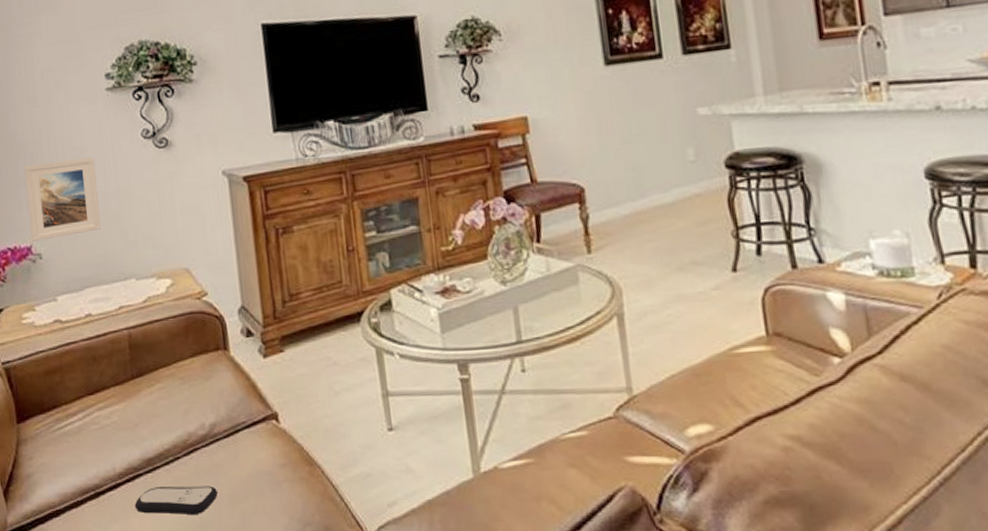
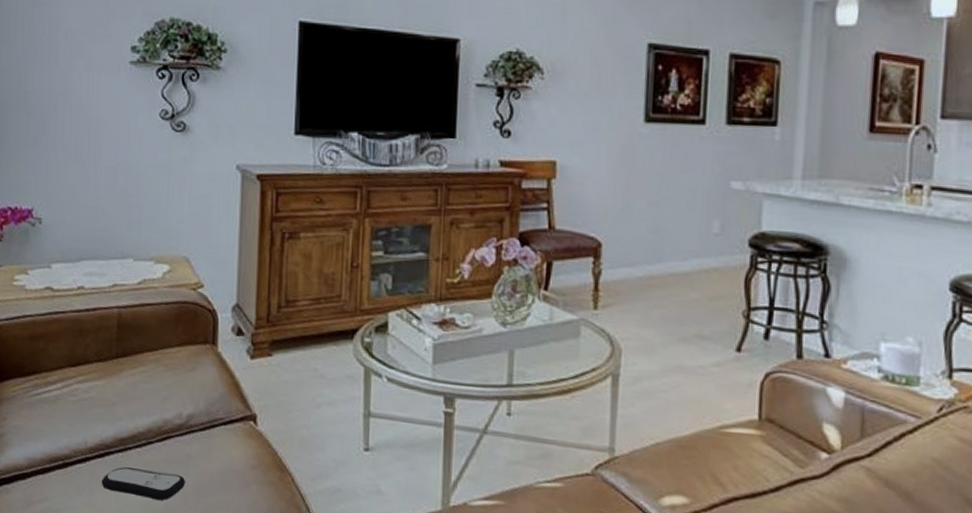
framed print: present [24,157,101,241] -> none [33,126,109,206]

